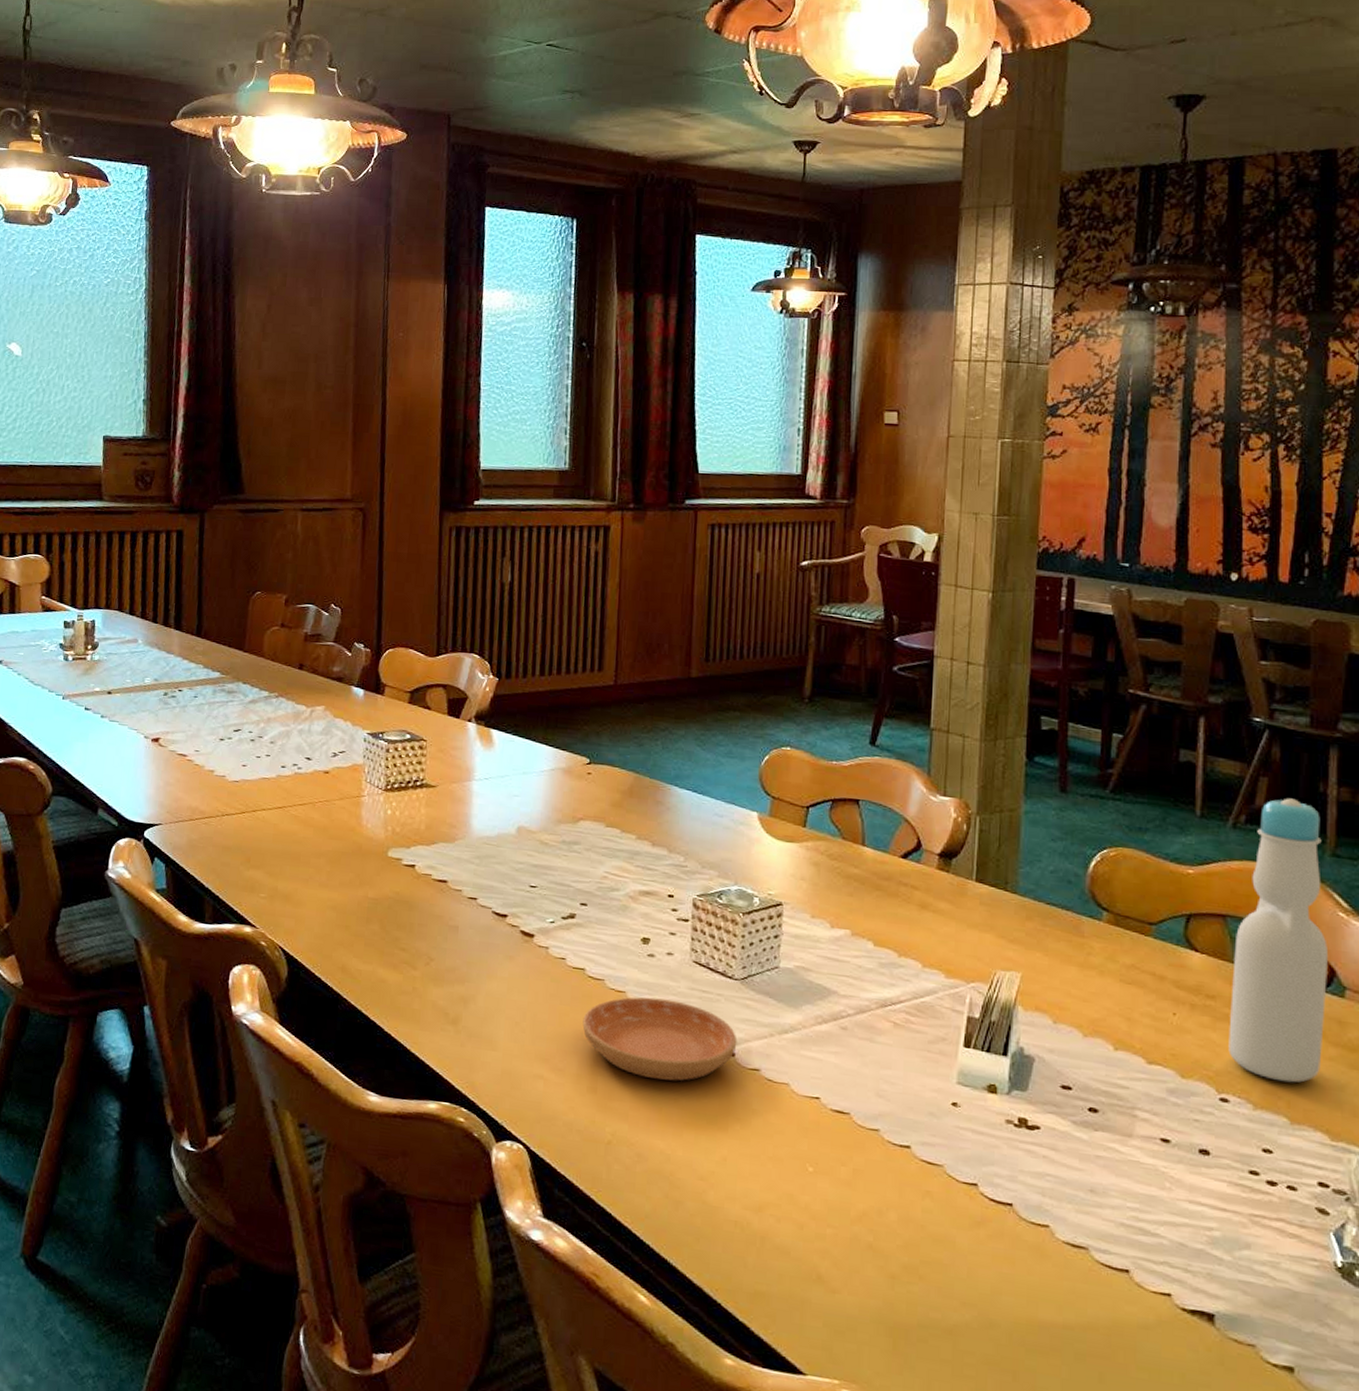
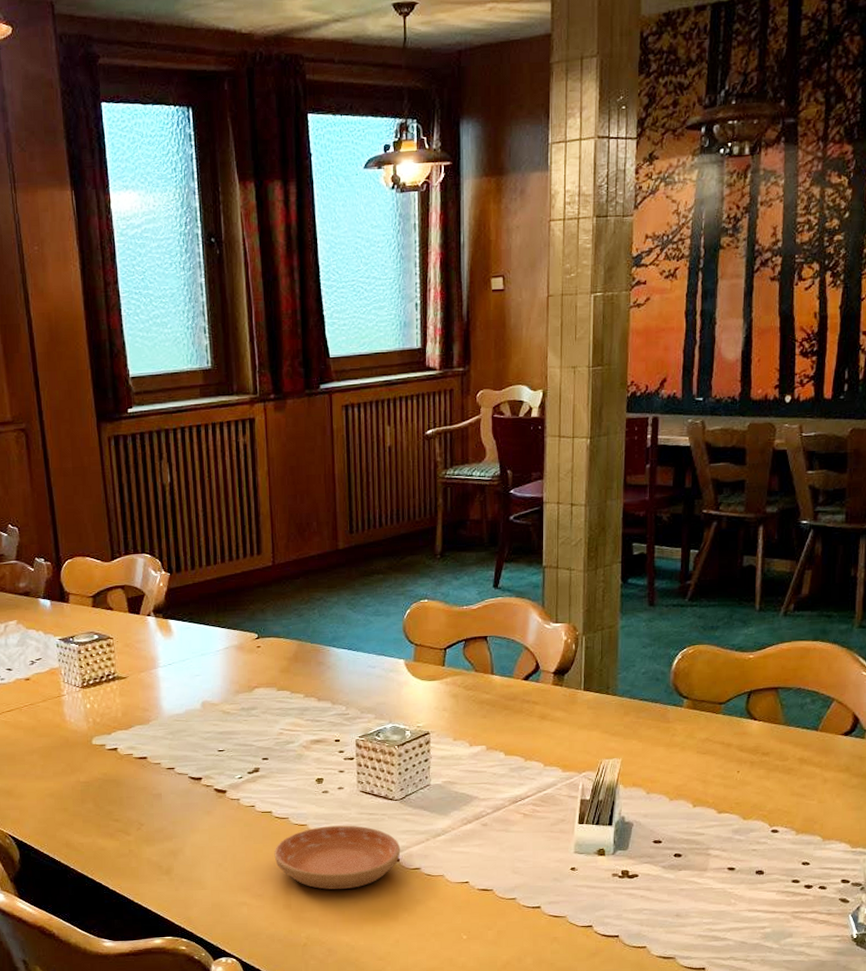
bottle: present [1228,798,1329,1083] -> none [778,584,854,810]

